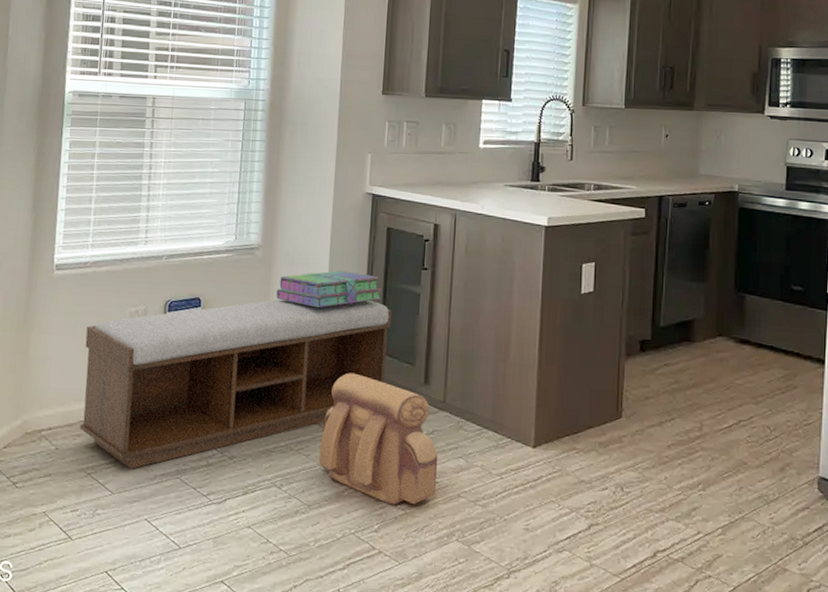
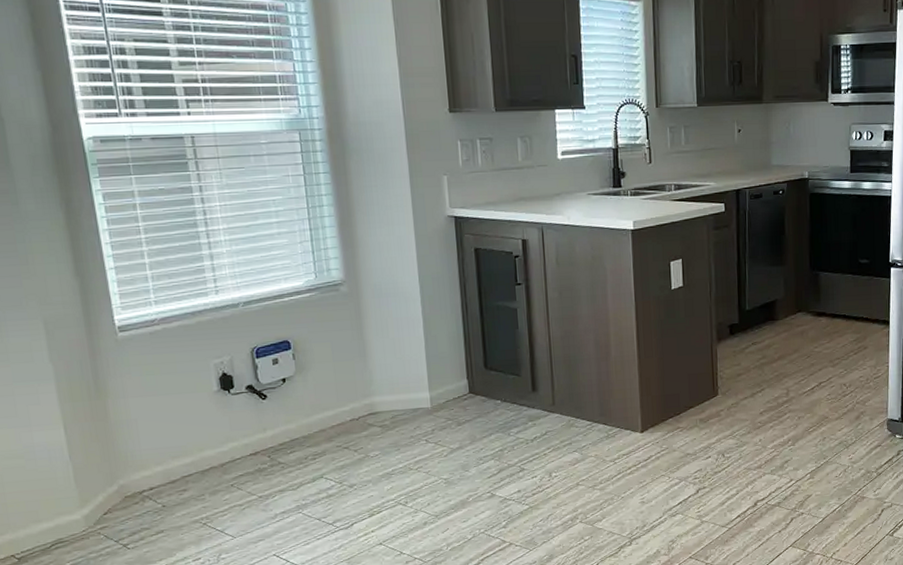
bench: present [80,299,392,469] -> none [169,320,493,513]
stack of books: present [276,270,382,308] -> none [369,295,479,335]
backpack: present [318,373,438,505] -> none [438,391,556,503]

